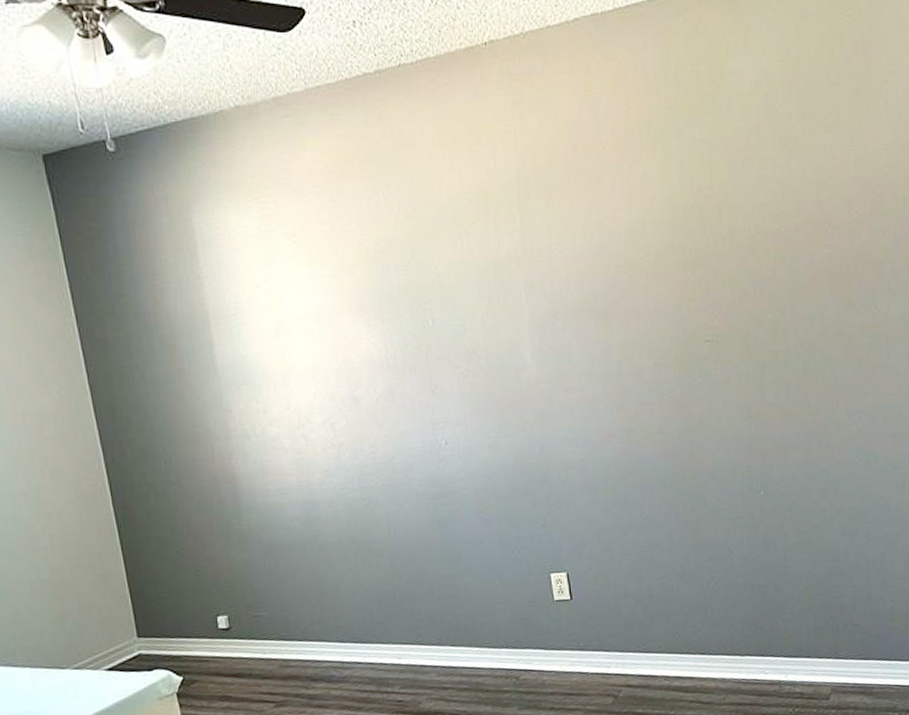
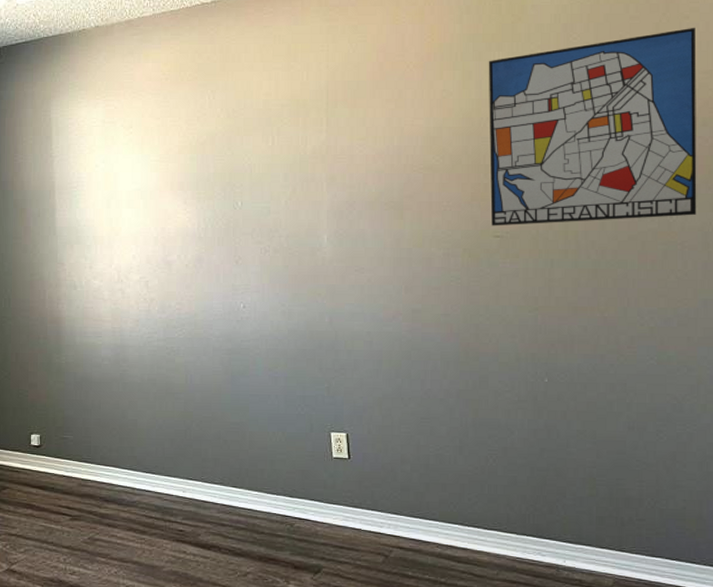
wall art: none [689,93,899,330] -> present [488,27,697,226]

